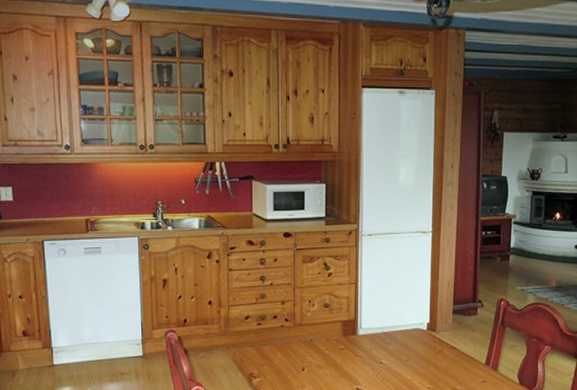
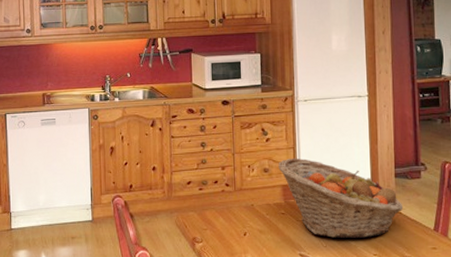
fruit basket: none [339,293,459,373] -> present [278,158,404,239]

